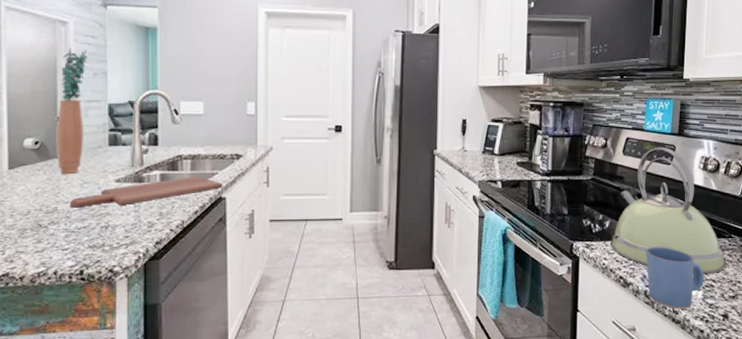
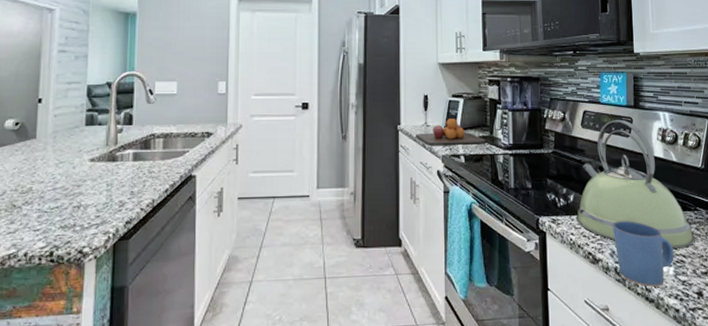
vase: present [56,48,88,175] -> none [35,33,71,155]
cutting board: present [69,176,223,208] -> none [44,154,193,188]
chopping board: none [451,144,525,170] -> present [415,119,487,145]

